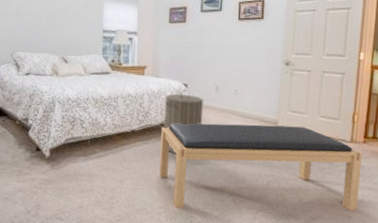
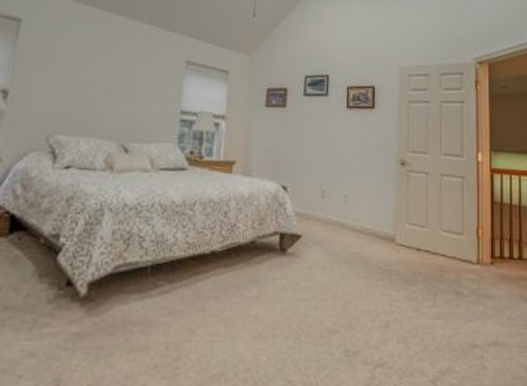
bench: present [159,123,363,210] -> none [247,240,492,369]
laundry hamper: present [164,89,204,155] -> none [255,193,307,287]

